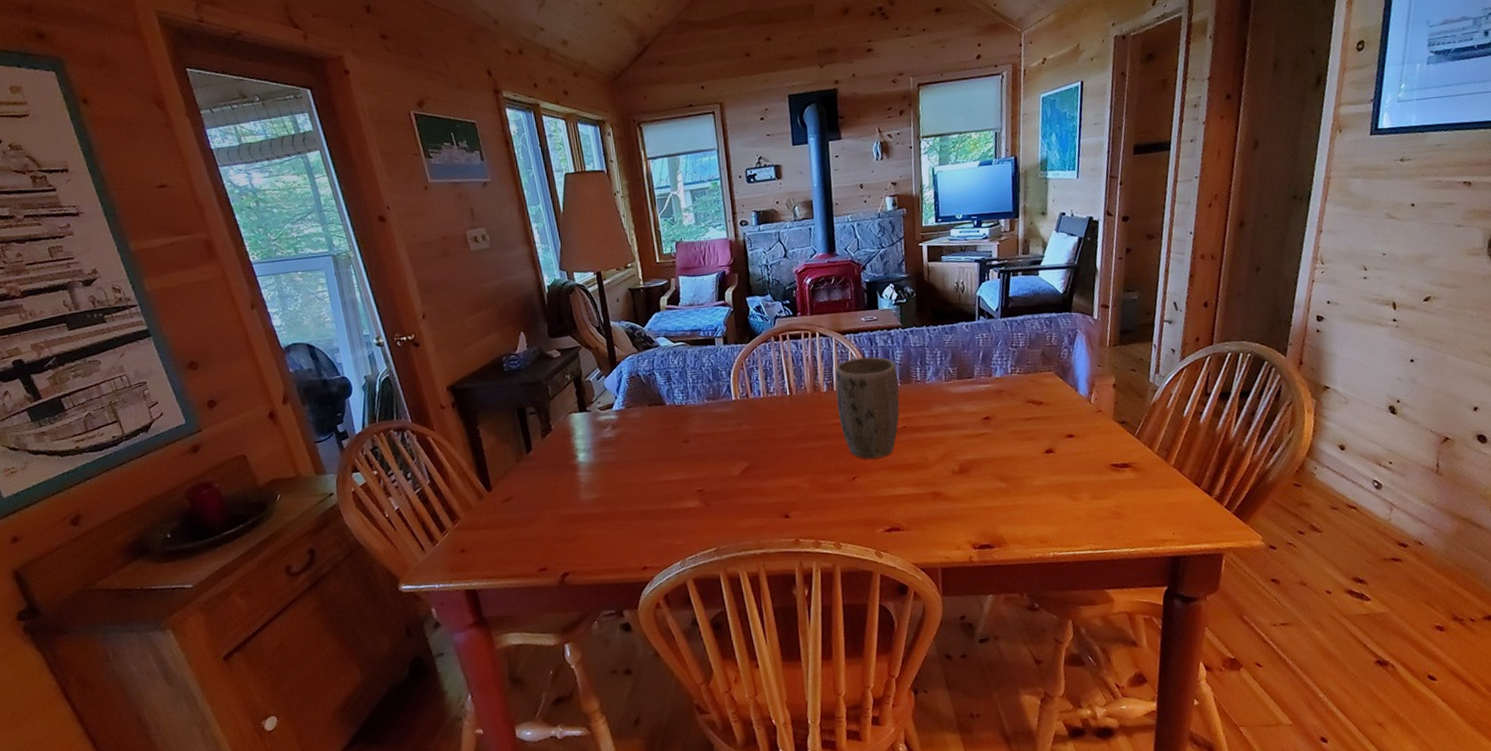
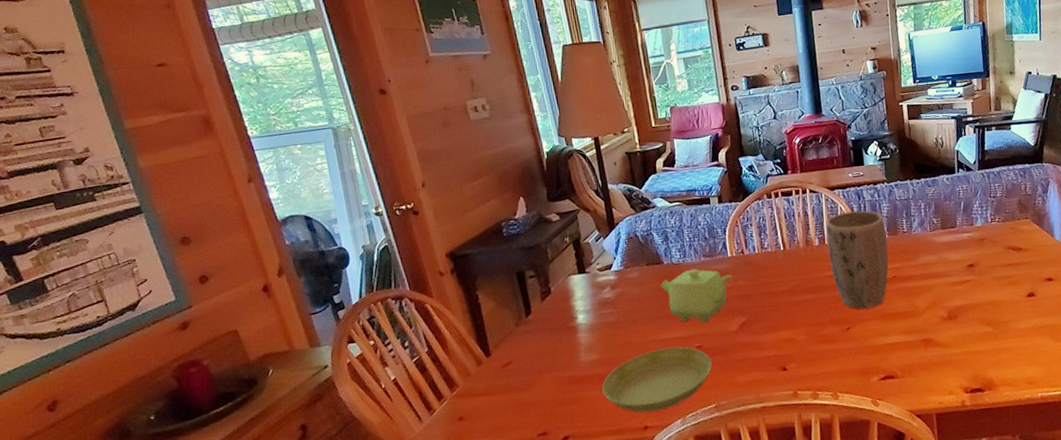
saucer: none [602,489,713,554] -> present [602,346,712,413]
teapot: none [661,411,735,467] -> present [660,268,732,323]

